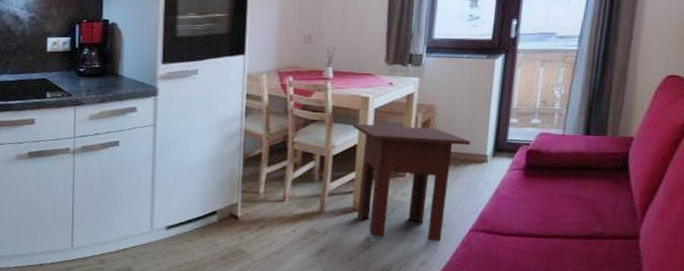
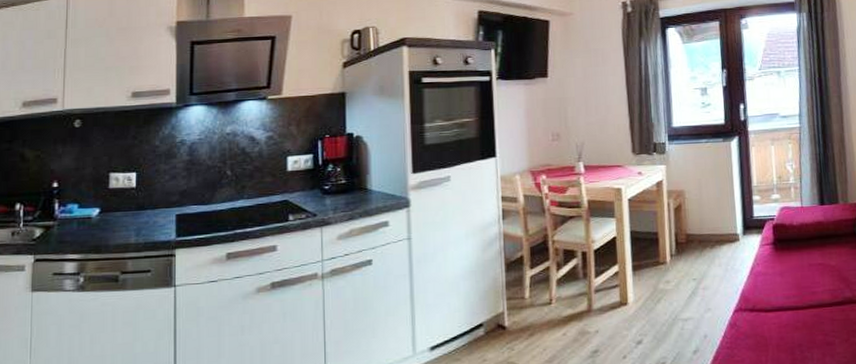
side table: present [352,123,471,241] -> none [609,212,721,330]

